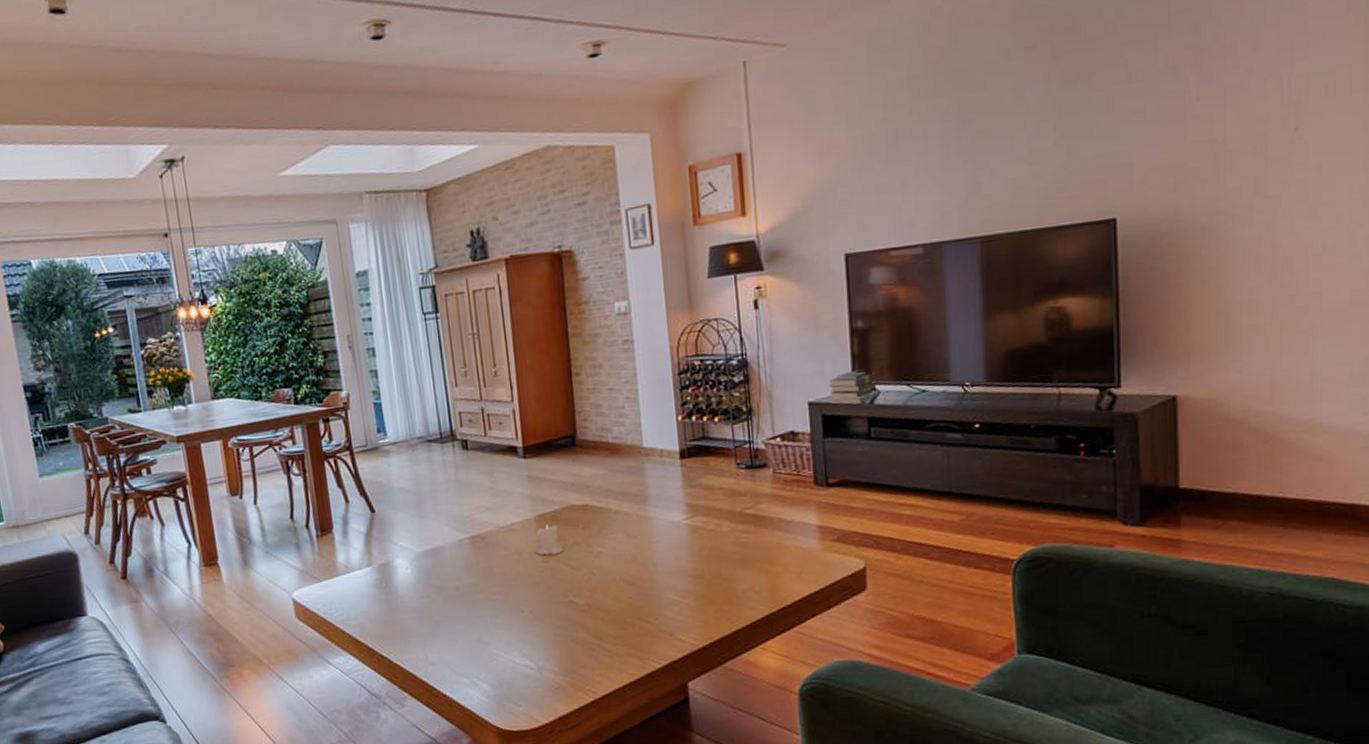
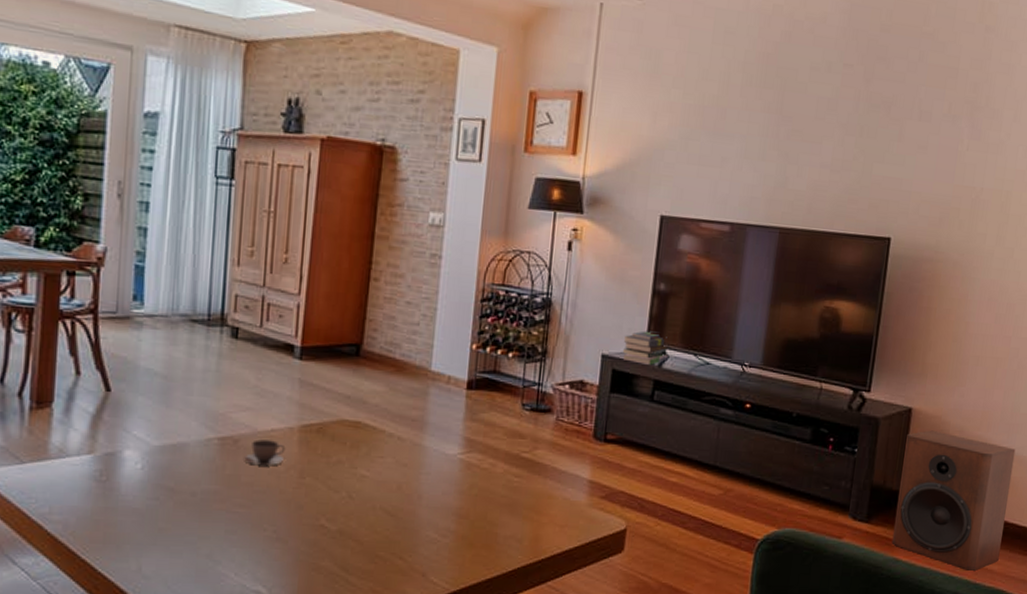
teacup: none [493,532,527,556] -> present [244,439,286,465]
candle: present [535,524,563,556] -> none [292,437,325,472]
speaker: none [1175,415,1324,562] -> present [891,430,1016,571]

